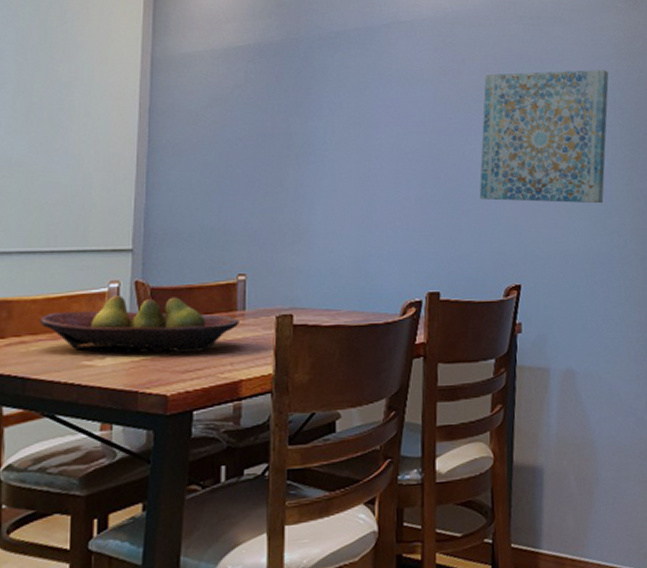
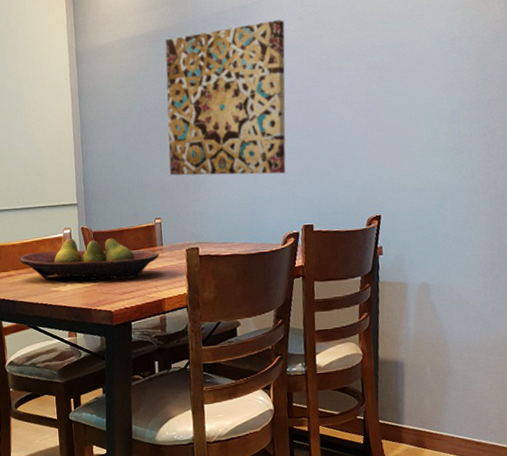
wall art: none [263,48,417,228] -> present [165,20,286,176]
wall art: present [479,70,609,204] -> none [342,20,456,146]

